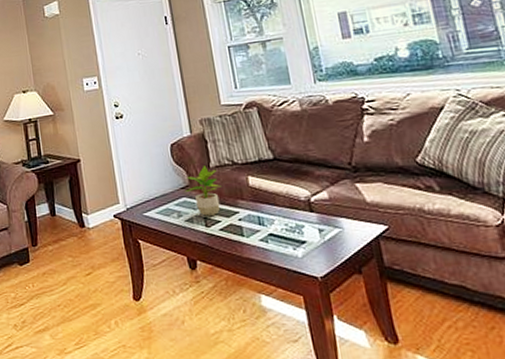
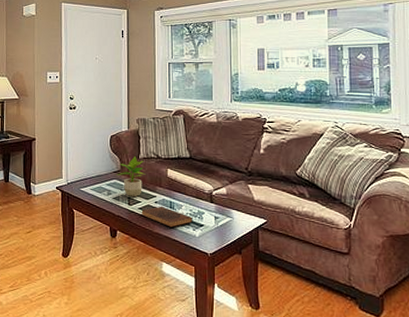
book: none [223,223,292,249] -> present [141,206,193,228]

